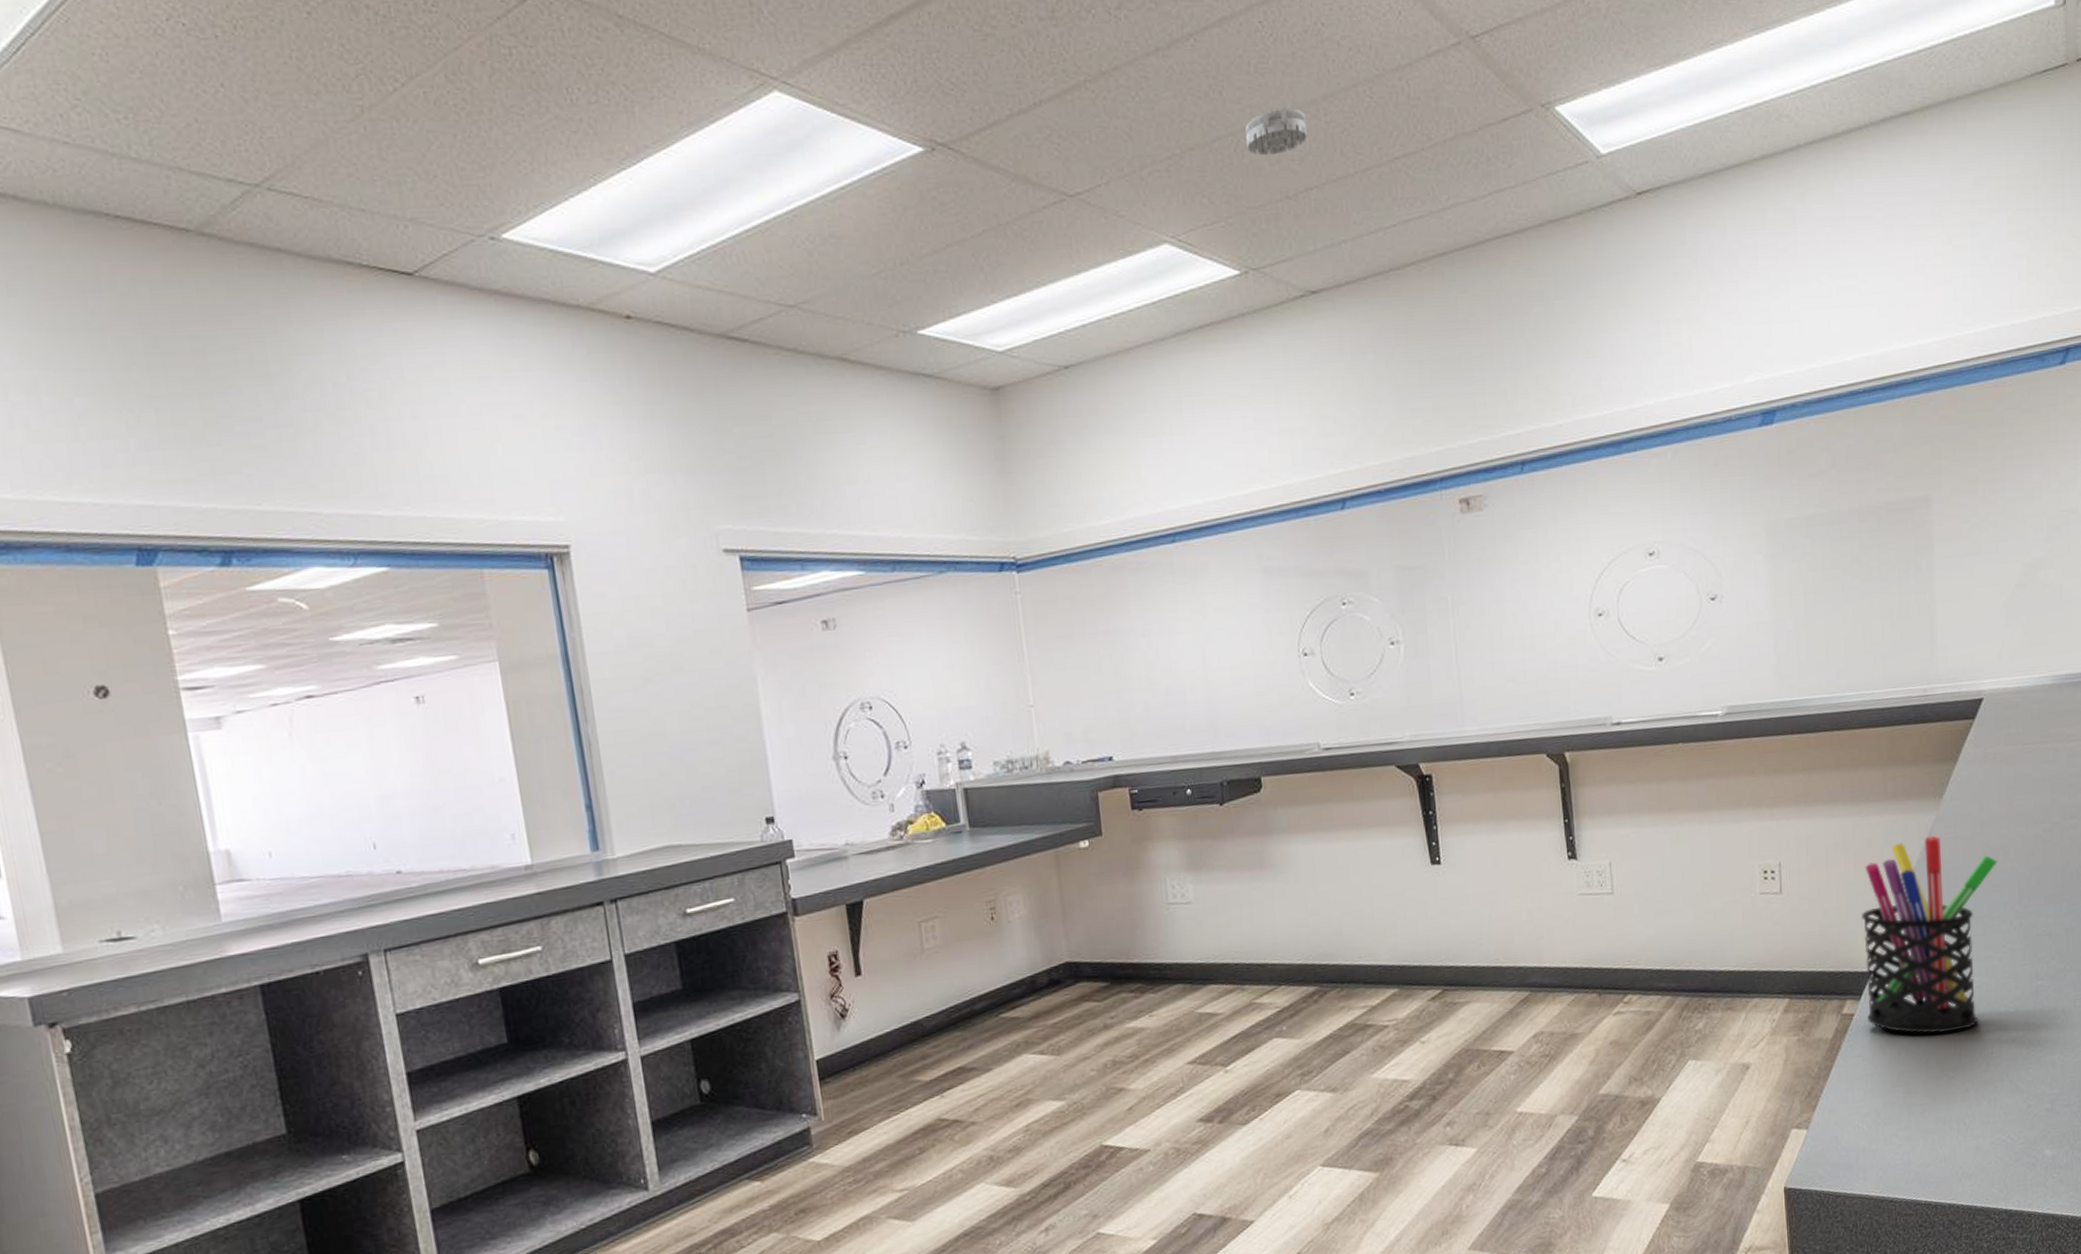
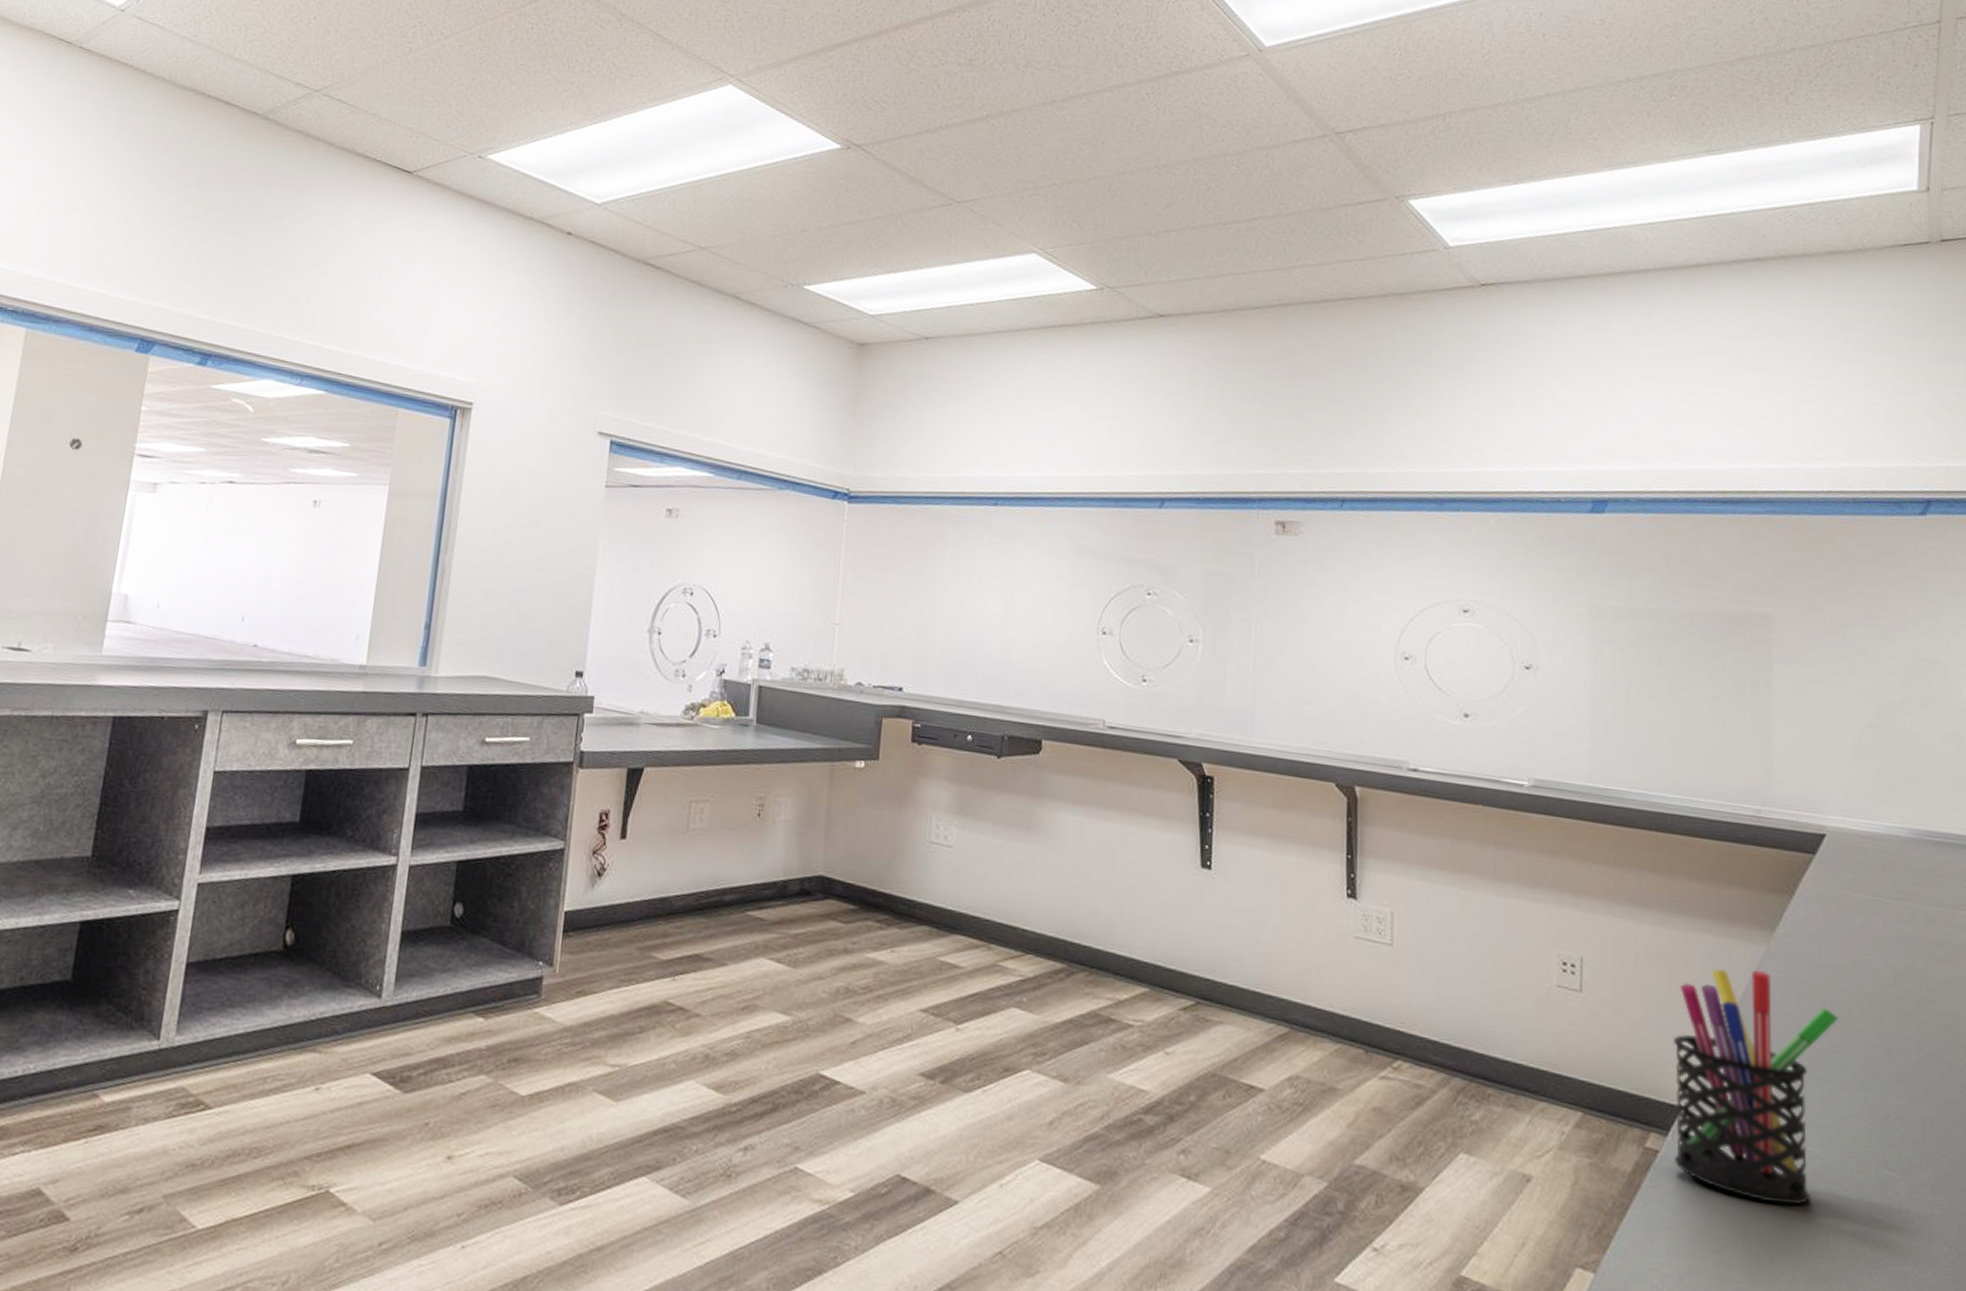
smoke detector: present [1245,107,1307,156] -> none [1120,162,1176,199]

